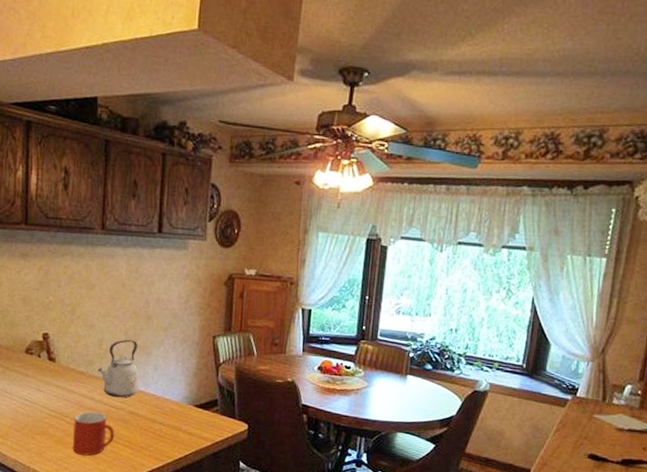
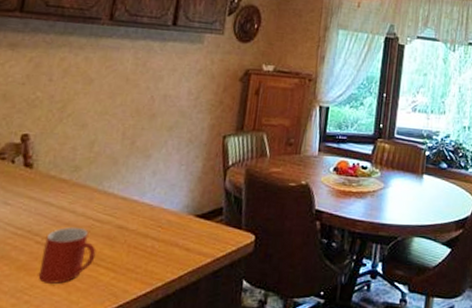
kettle: present [98,339,139,398] -> none [84,140,136,210]

